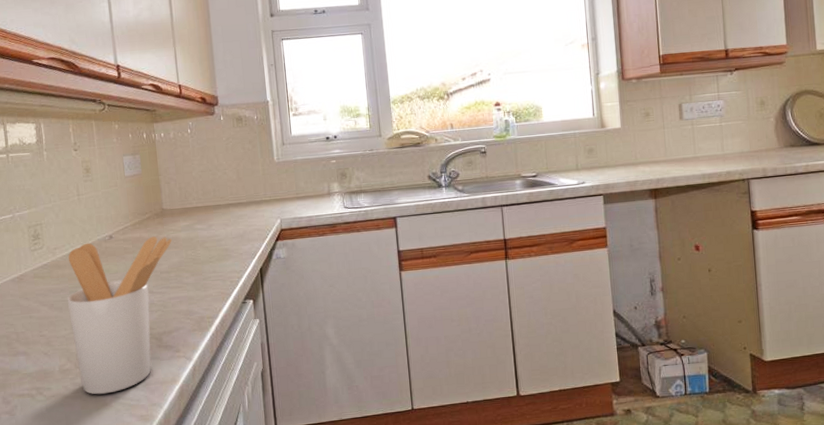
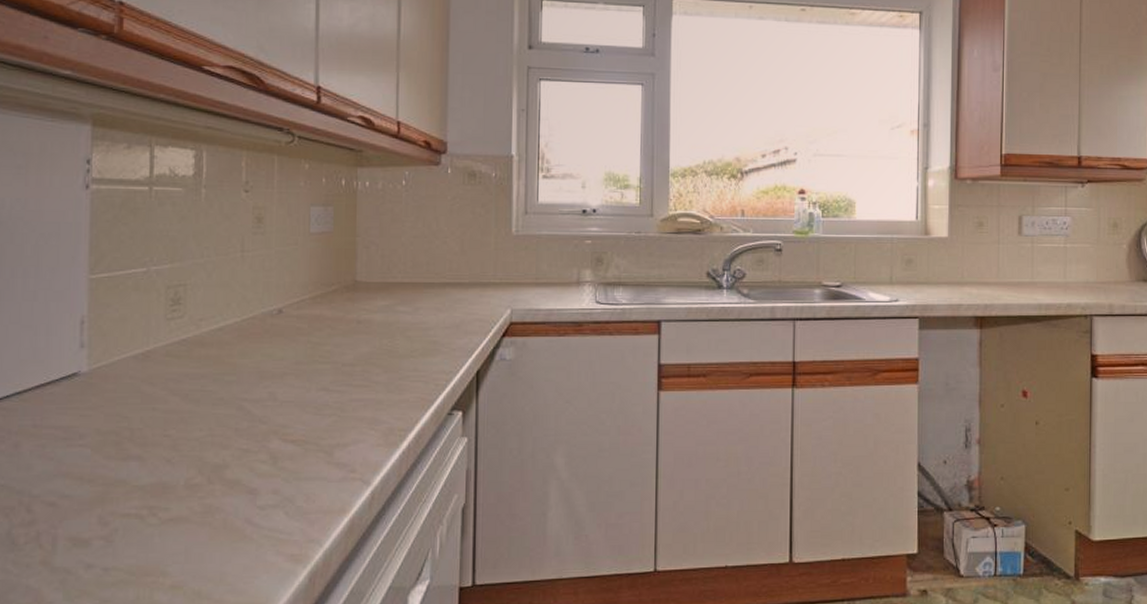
utensil holder: present [67,236,172,395] -> none [208,315,363,522]

